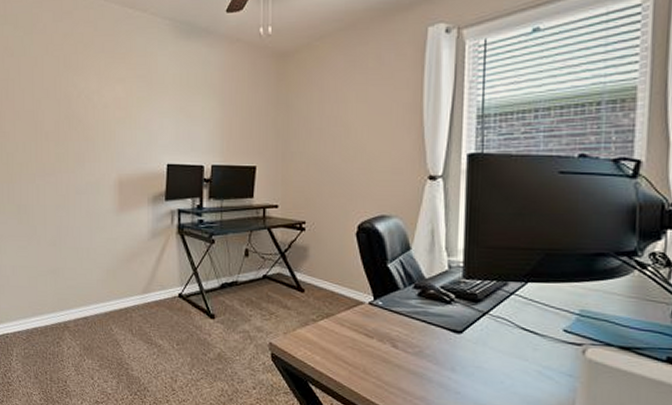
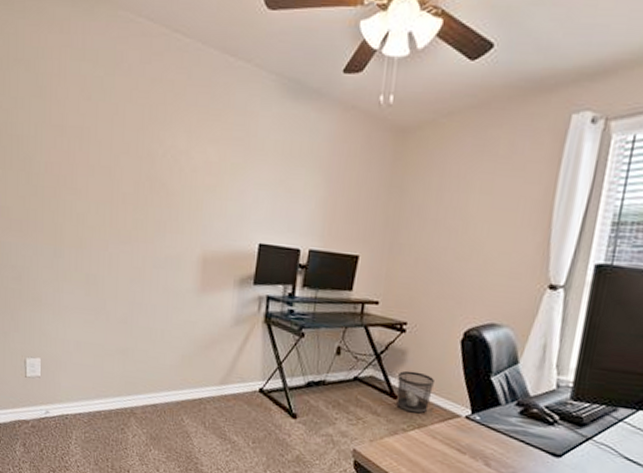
waste bin: none [303,265,336,304] -> present [396,370,434,414]

